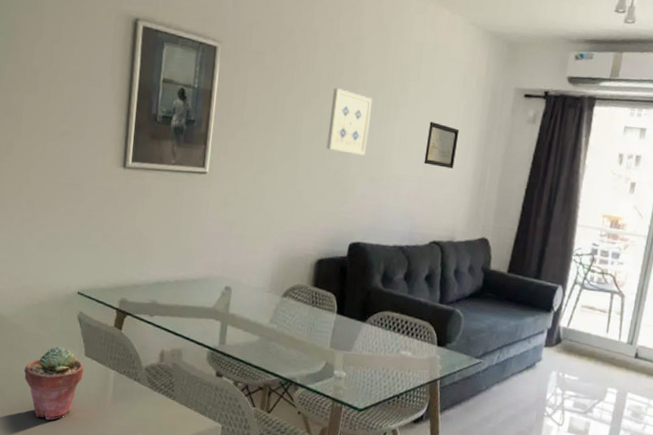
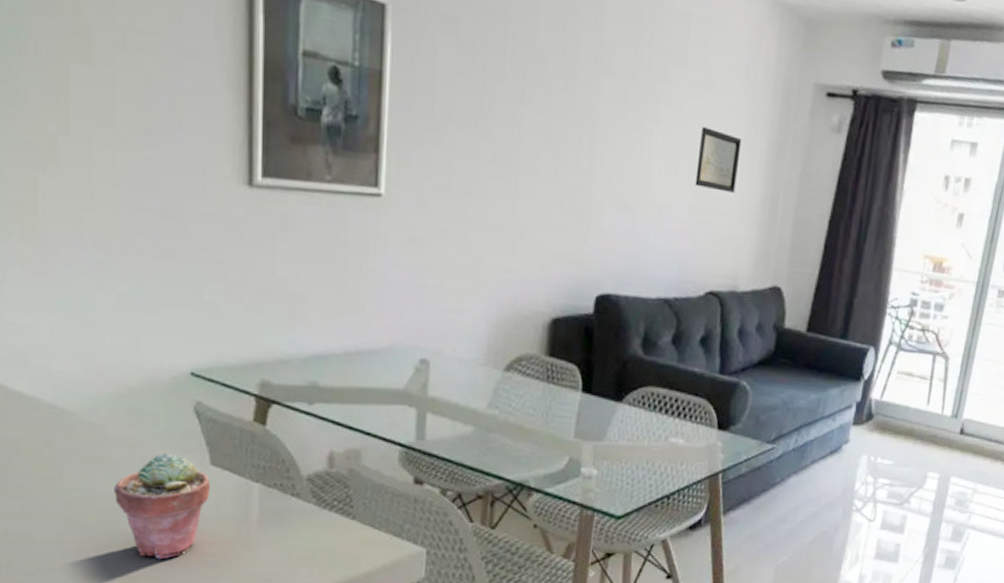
wall art: present [326,88,372,155] -> none [558,74,621,173]

